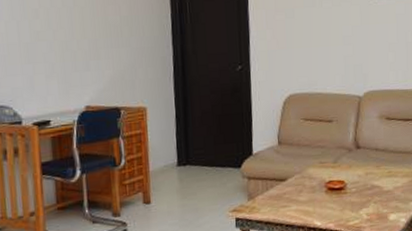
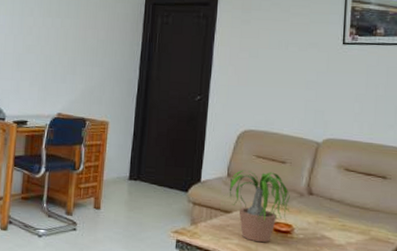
potted plant: none [271,132,342,204] -> present [217,170,290,243]

